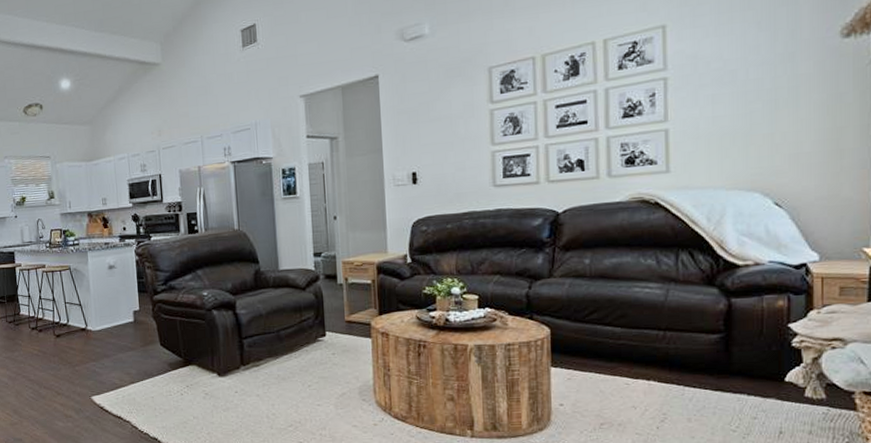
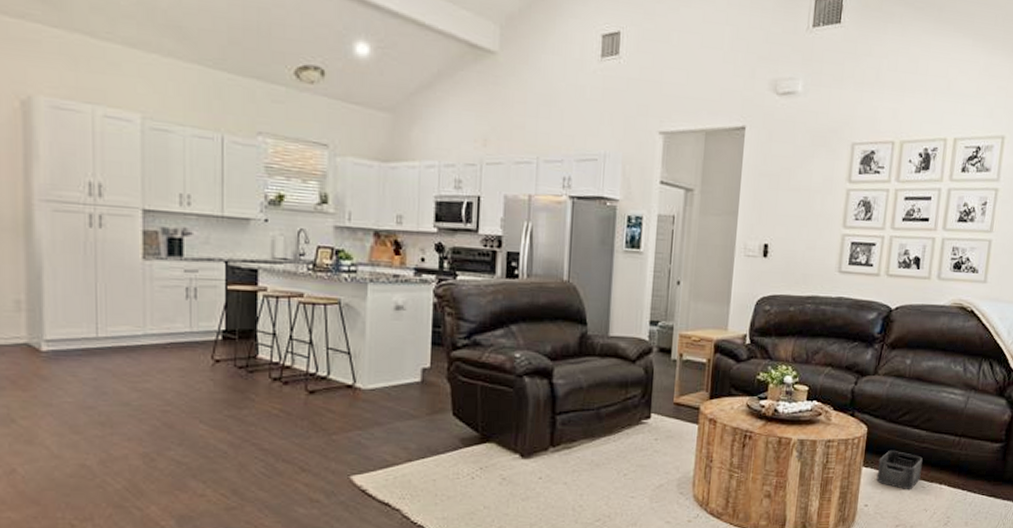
storage bin: none [568,349,622,388] -> present [876,451,923,490]

